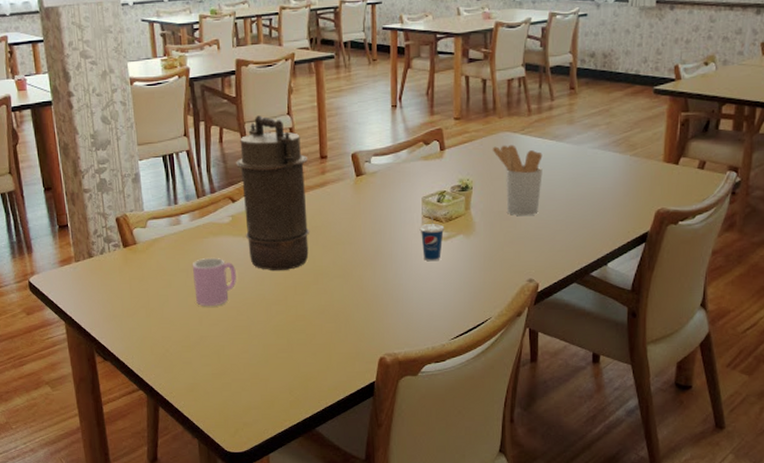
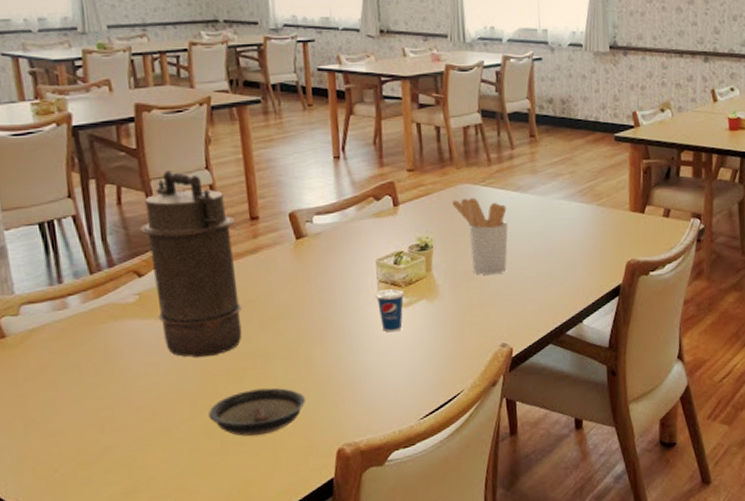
cup: present [192,258,236,307] -> none [86,347,149,410]
saucer: none [279,301,357,340] -> present [208,387,306,437]

